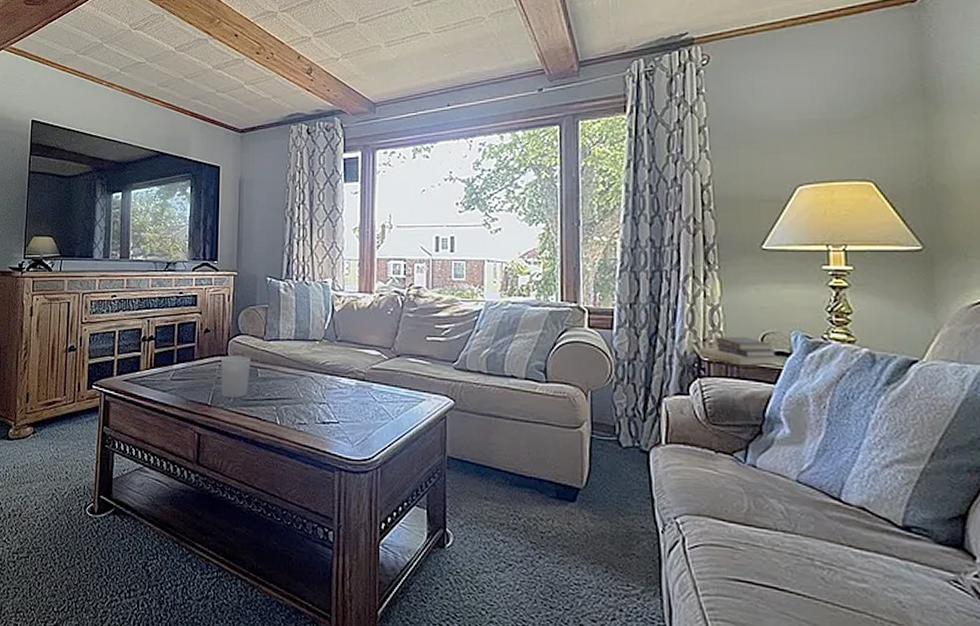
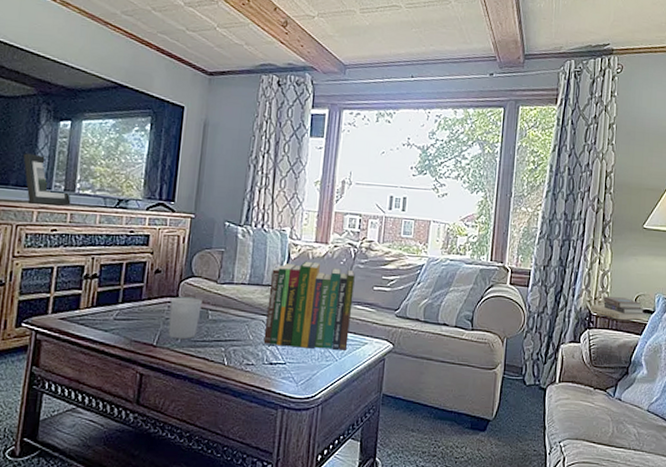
picture frame: none [85,226,127,274] -> present [23,153,71,206]
books: none [314,312,405,409] -> present [263,261,355,352]

